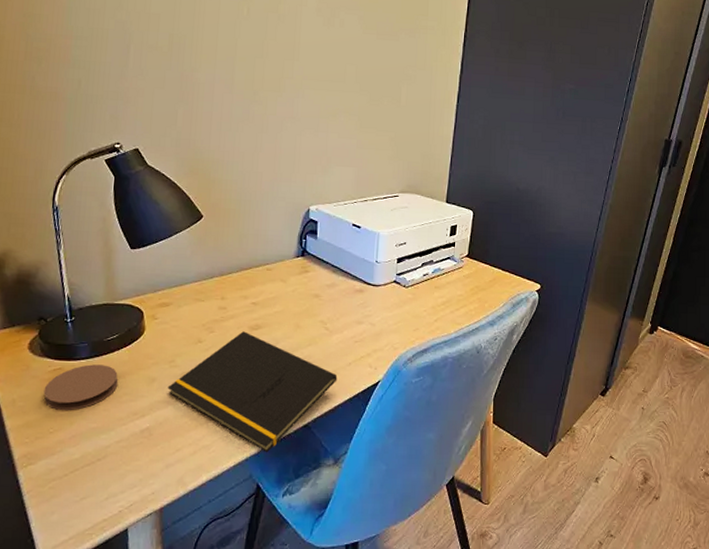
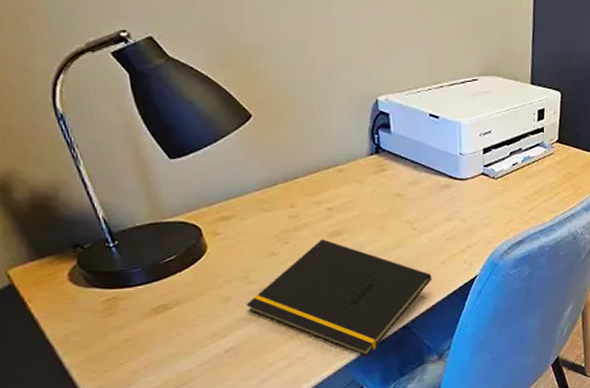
coaster: present [43,364,119,410] -> none [100,288,188,341]

